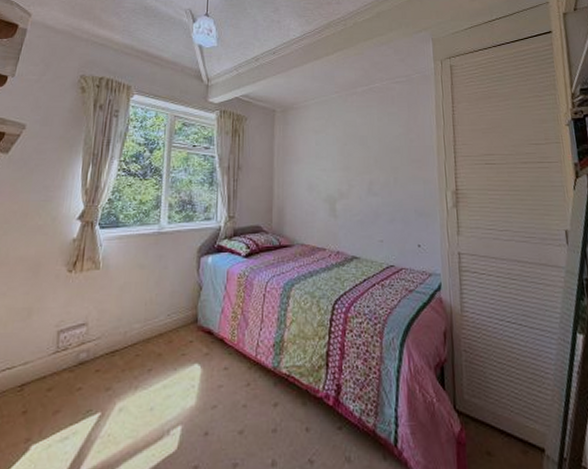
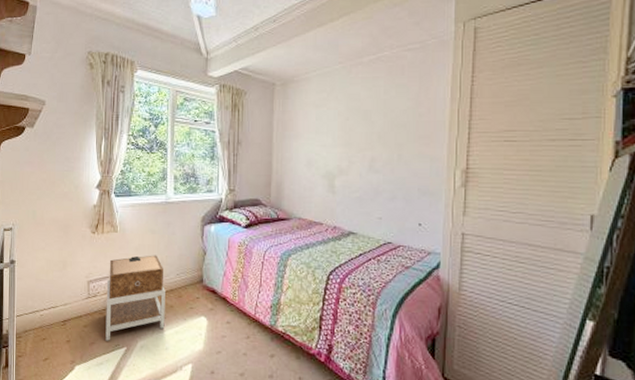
nightstand: none [74,294,153,407] -> present [105,255,165,341]

